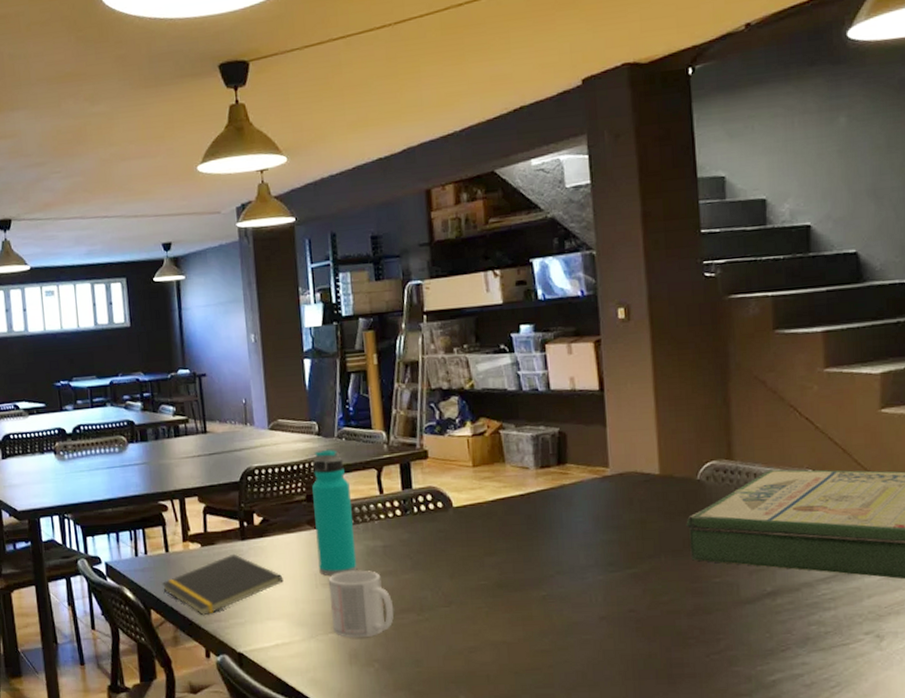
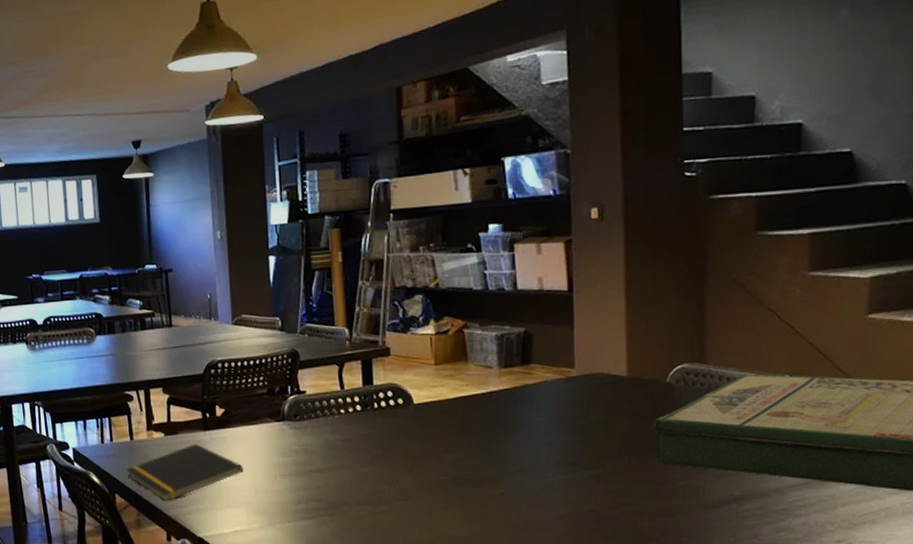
water bottle: present [312,448,358,577] -> none [274,344,316,468]
mug: present [329,570,394,638] -> none [288,462,352,528]

